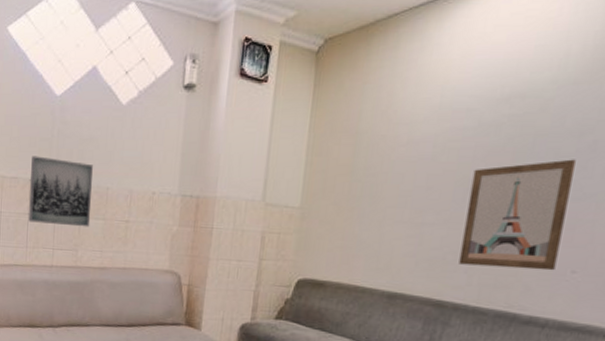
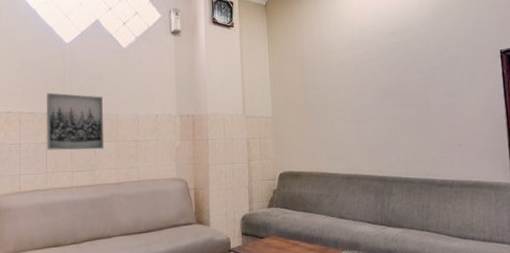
wall art: present [458,159,576,271] -> none [383,69,449,148]

